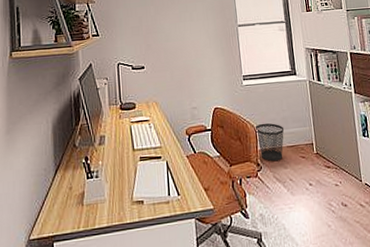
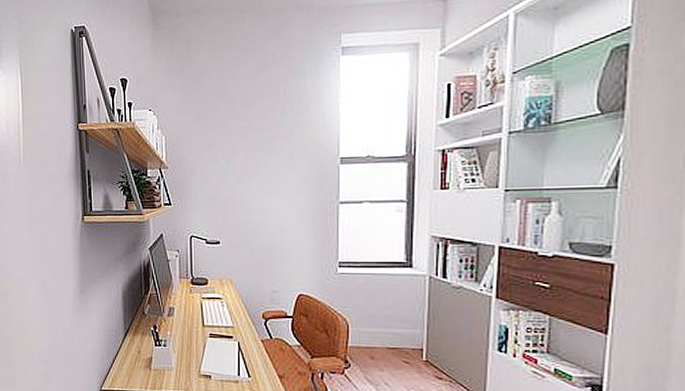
wastebasket: present [255,123,285,162] -> none [347,318,386,362]

